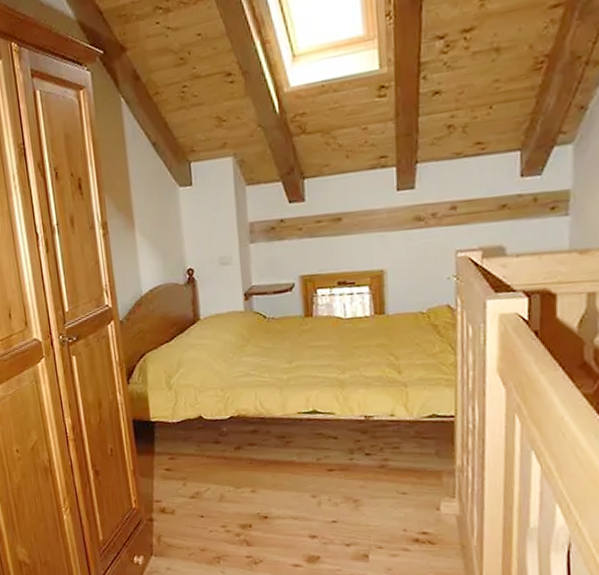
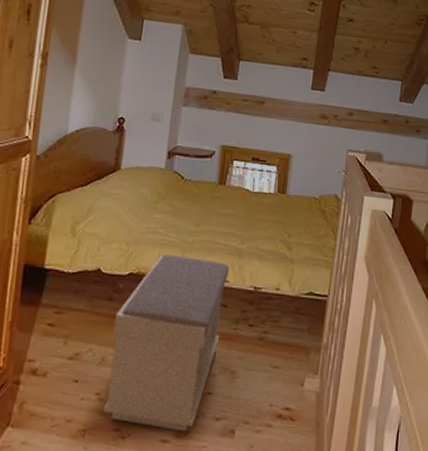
bench: none [224,394,336,557] -> present [104,254,230,432]

